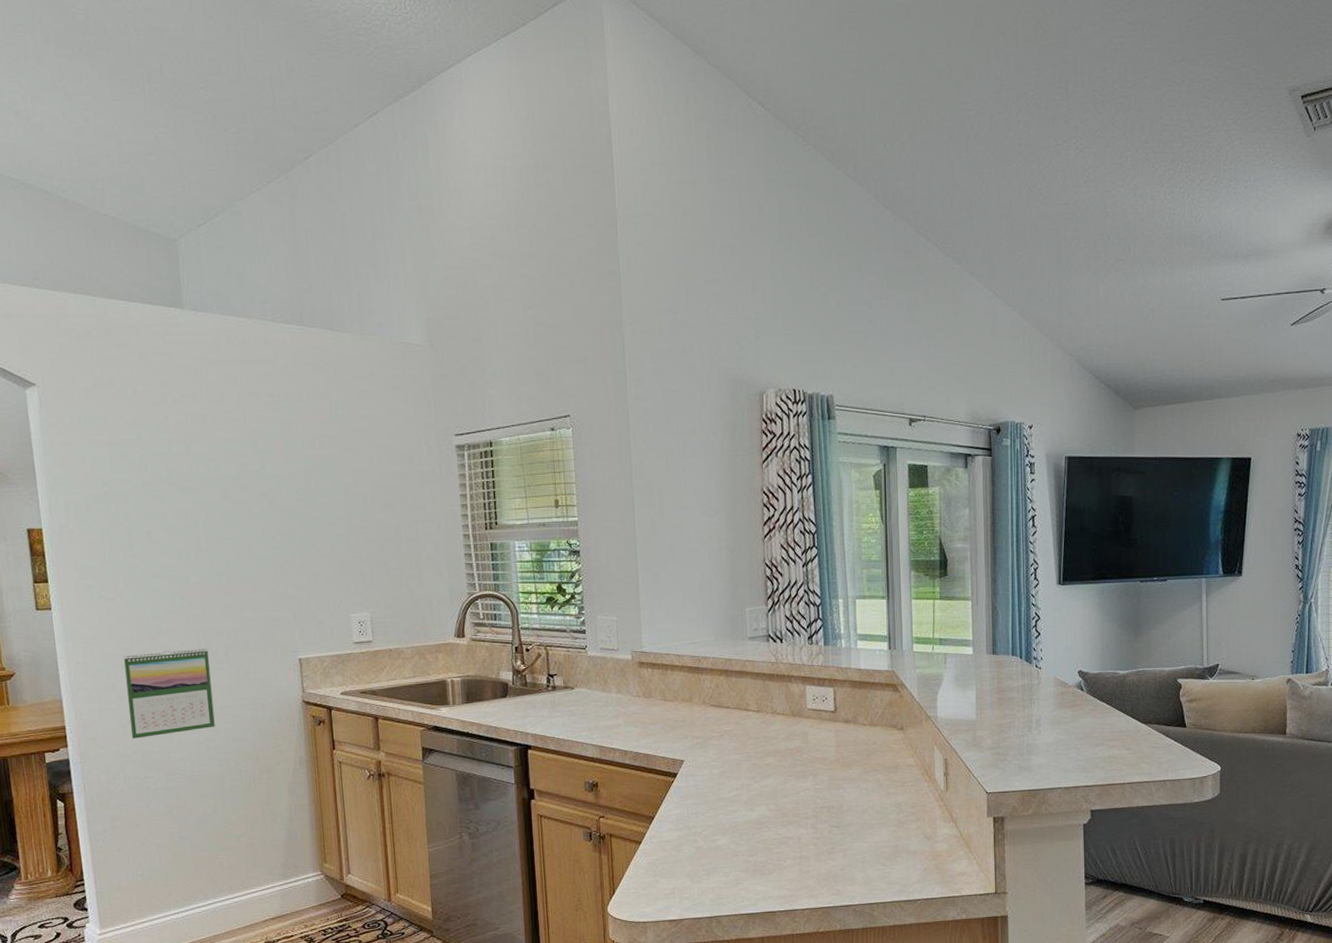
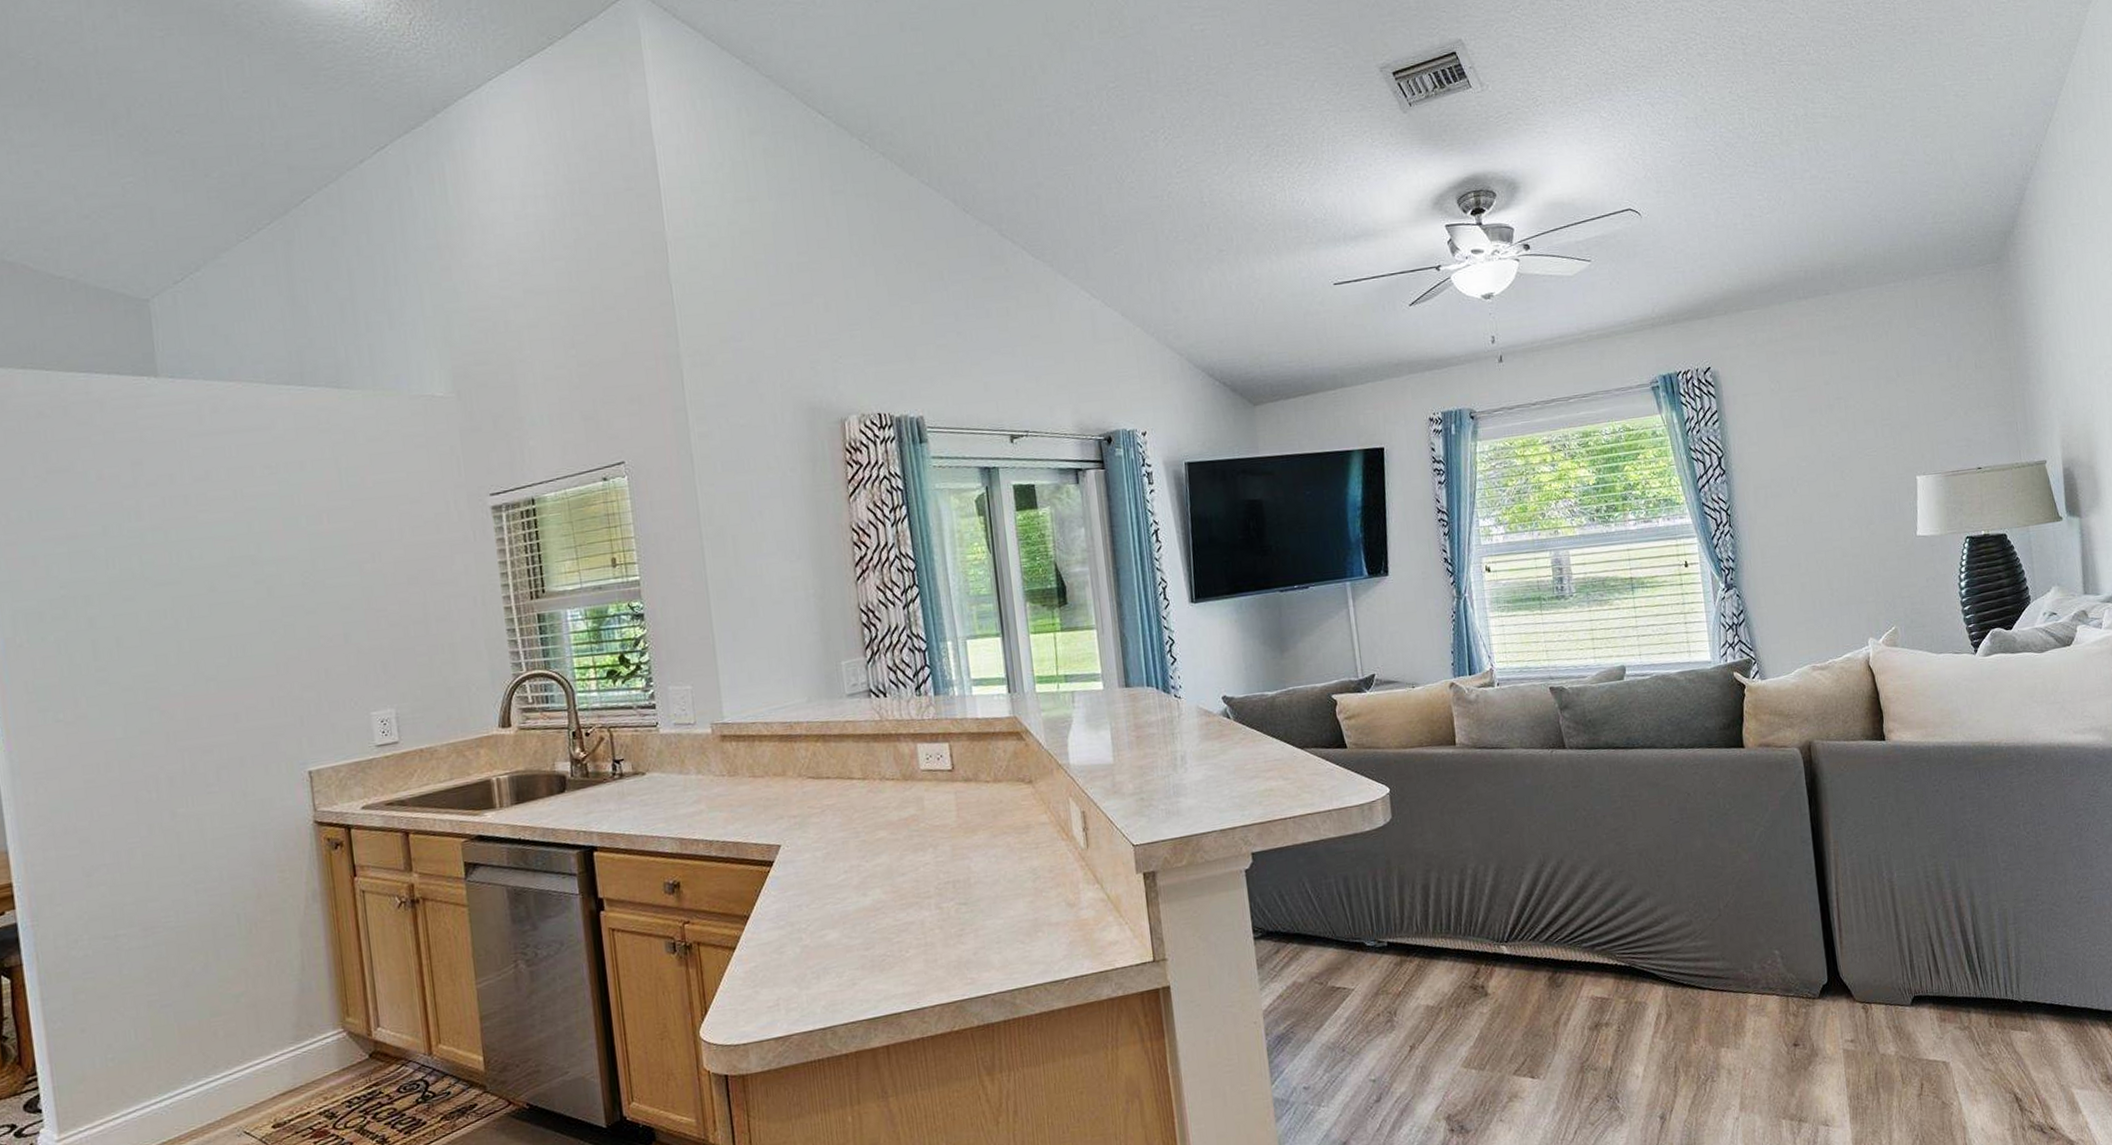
calendar: present [123,648,215,739] -> none [86,770,205,890]

